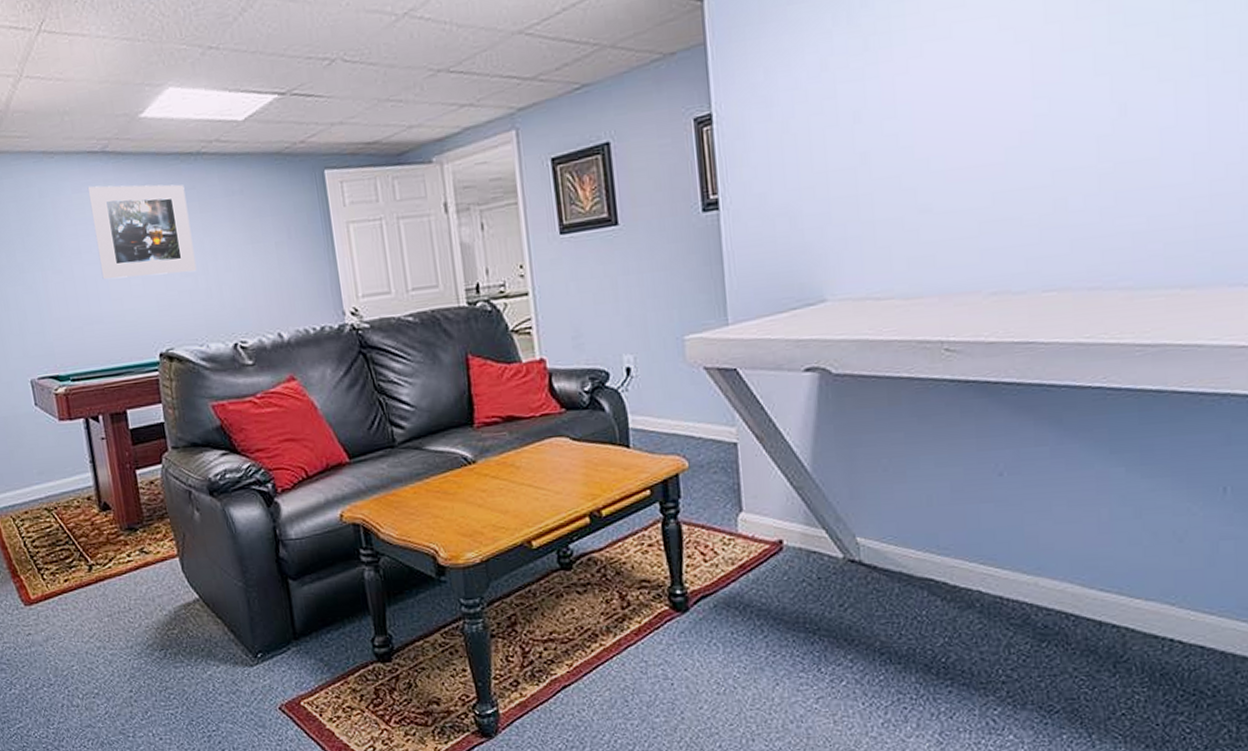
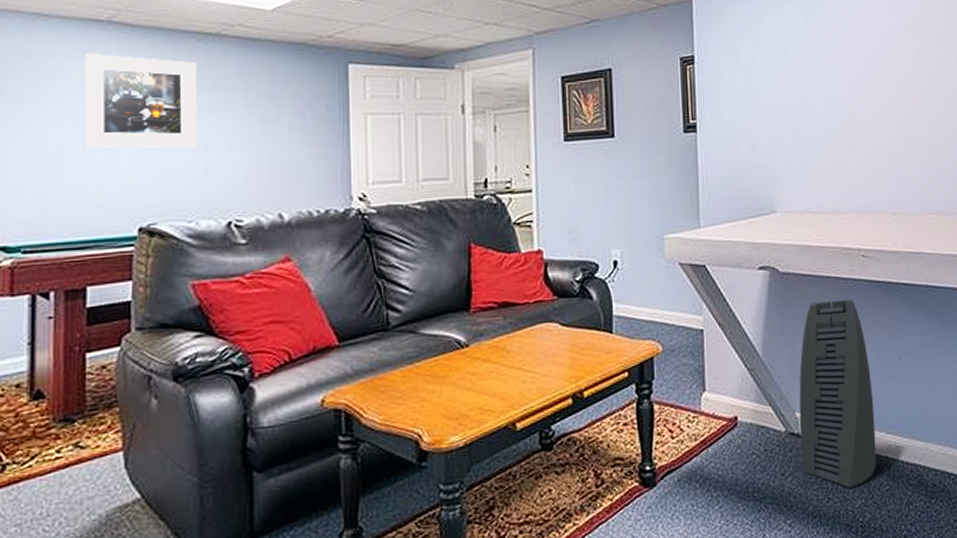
air purifier: none [860,403,965,624] -> present [799,298,877,488]

